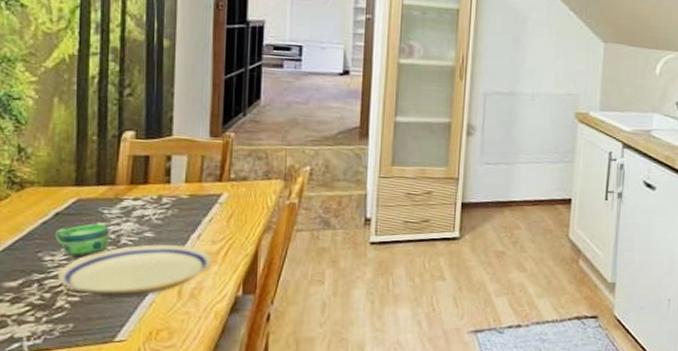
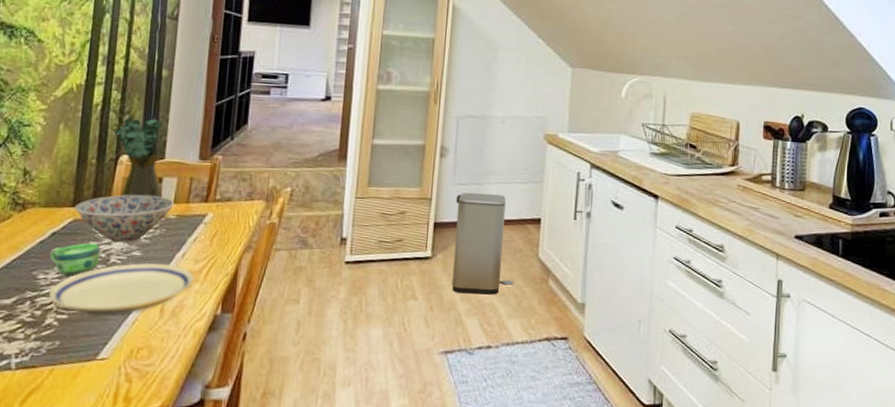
bowl: none [77,173,185,223] -> present [74,194,174,242]
vase: none [115,85,173,177] -> present [114,111,163,198]
pedal bin: none [481,171,545,275] -> present [452,192,515,295]

